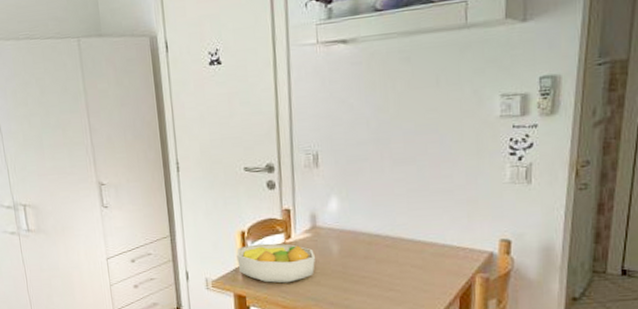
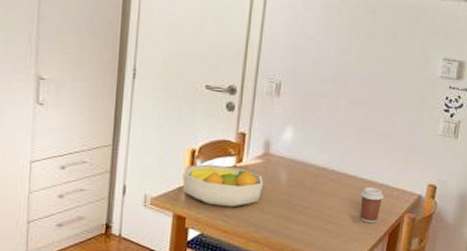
coffee cup: none [420,248,448,287] -> present [360,186,384,223]

